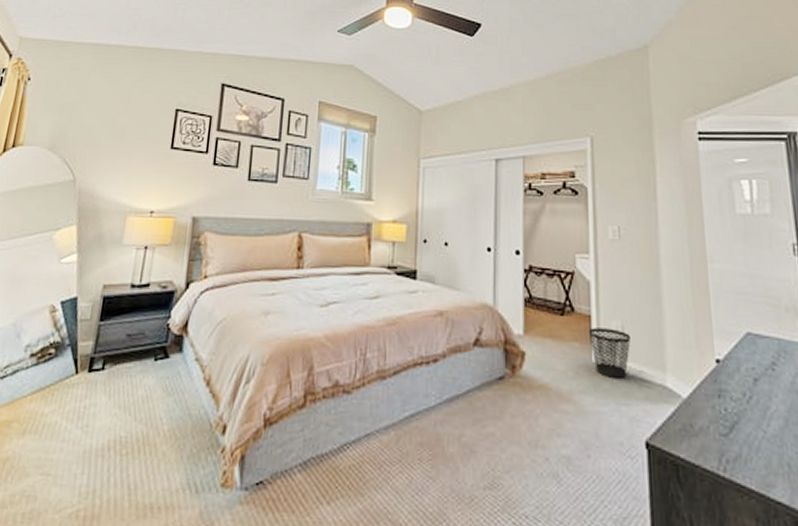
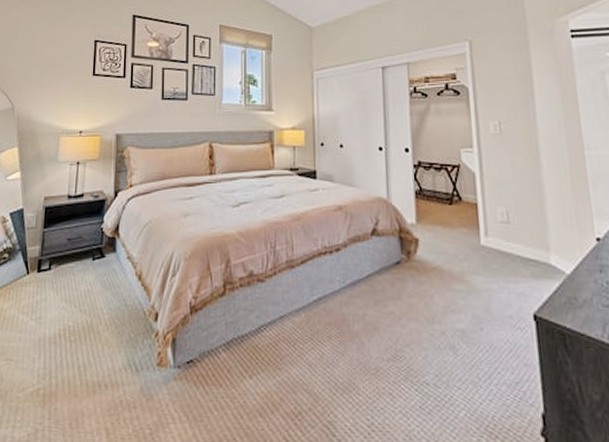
wastebasket: present [588,328,631,378] -> none [475,214,516,258]

